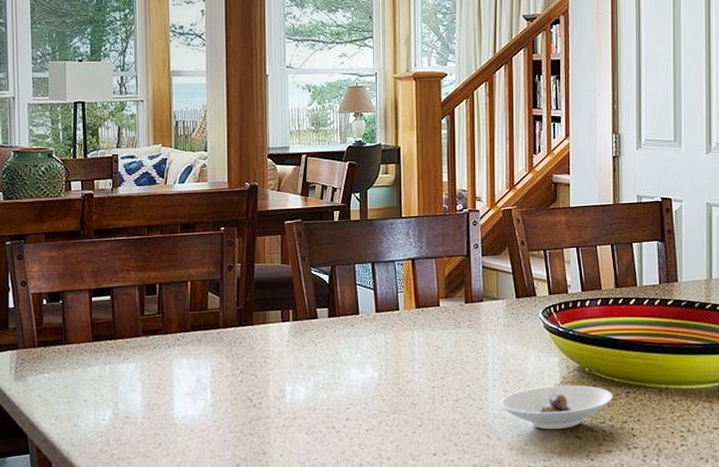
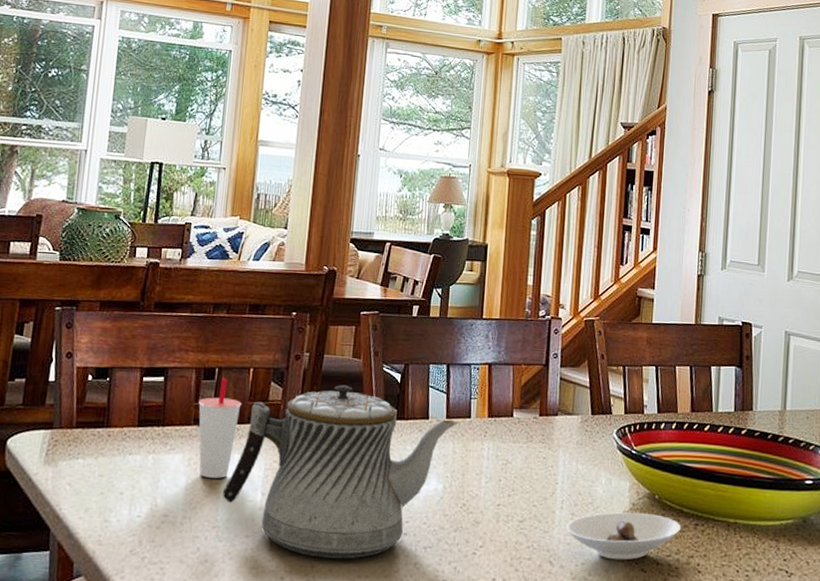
cup: none [145,292,184,382] -> present [199,378,242,478]
teapot: none [176,289,388,445] -> present [222,384,459,559]

